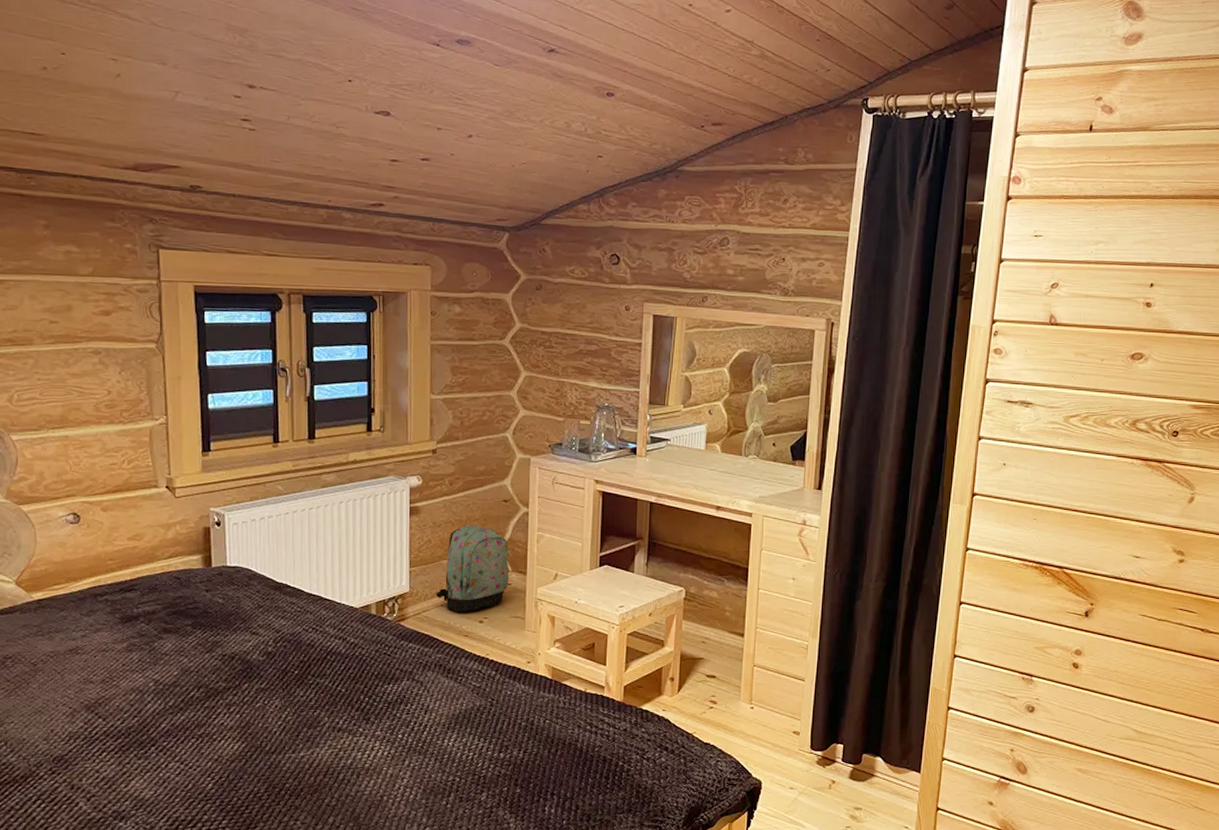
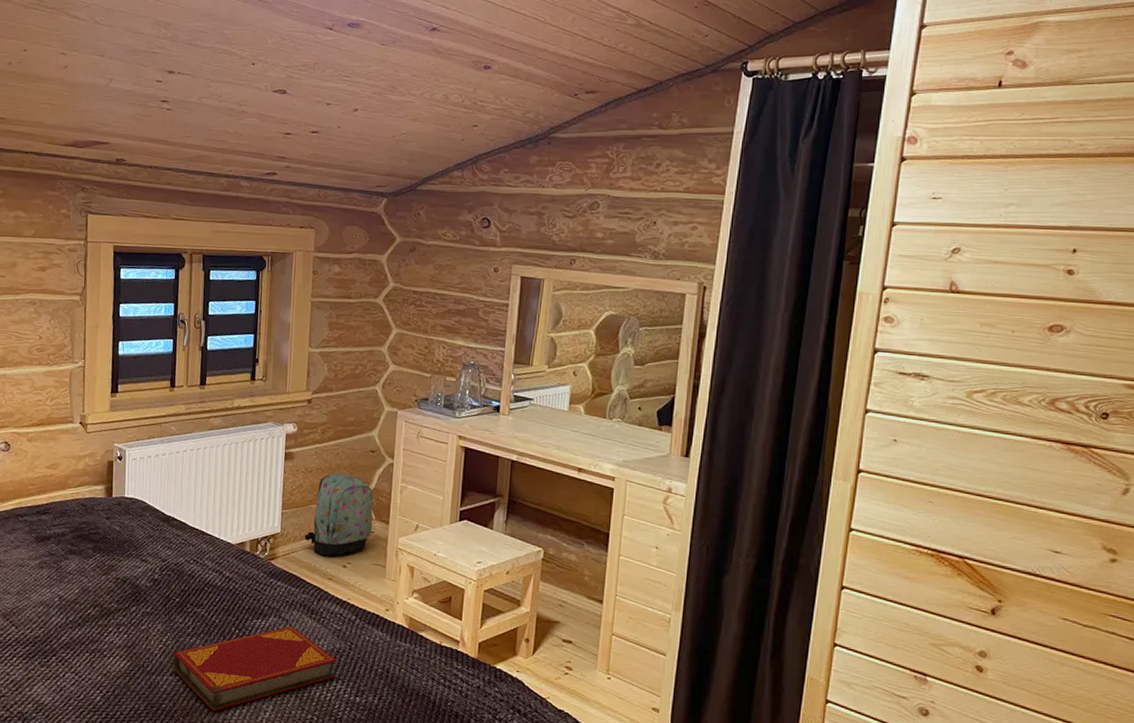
hardback book: none [296,688,478,785] -> present [173,626,337,712]

